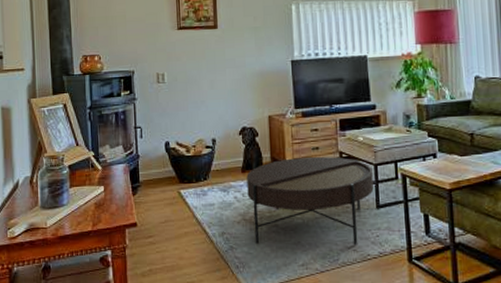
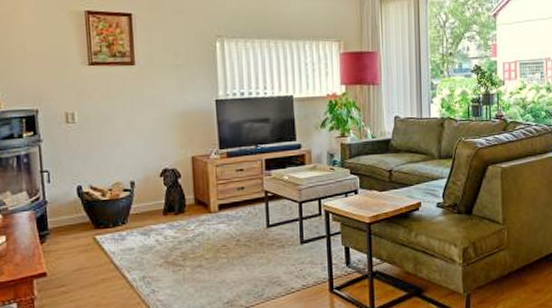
coffee table: present [246,157,374,246] -> none [168,196,298,285]

